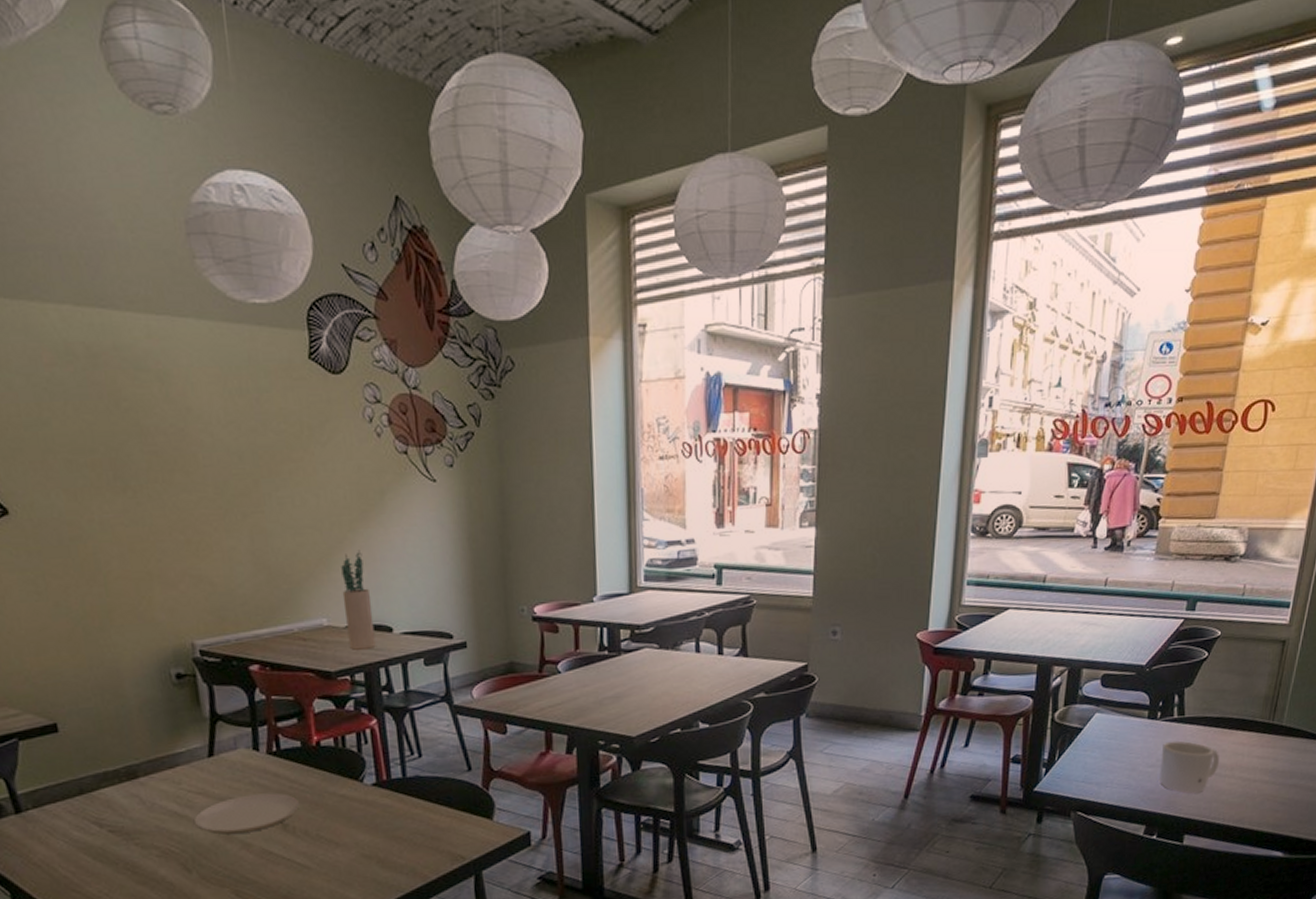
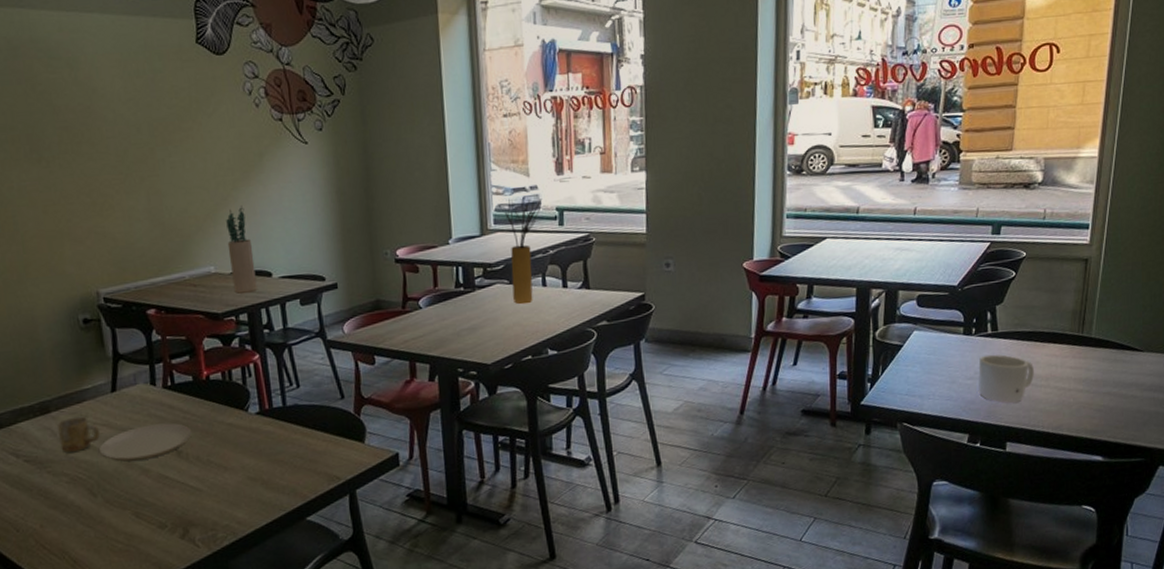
mug: none [146,783,195,823] -> present [57,416,100,452]
vase: none [657,553,700,672] -> present [505,199,542,305]

